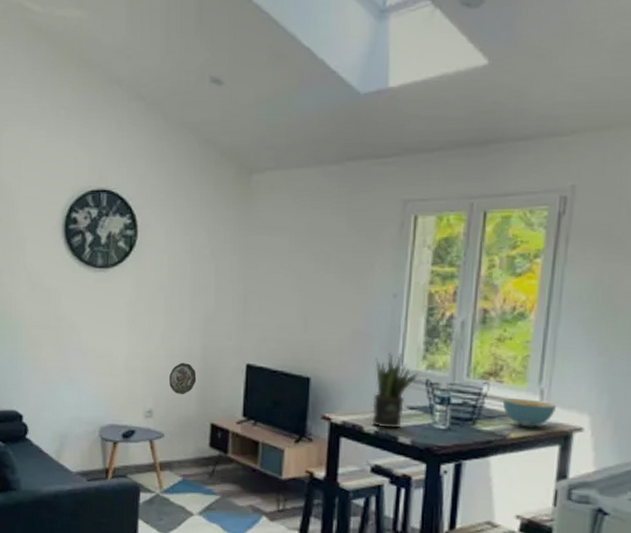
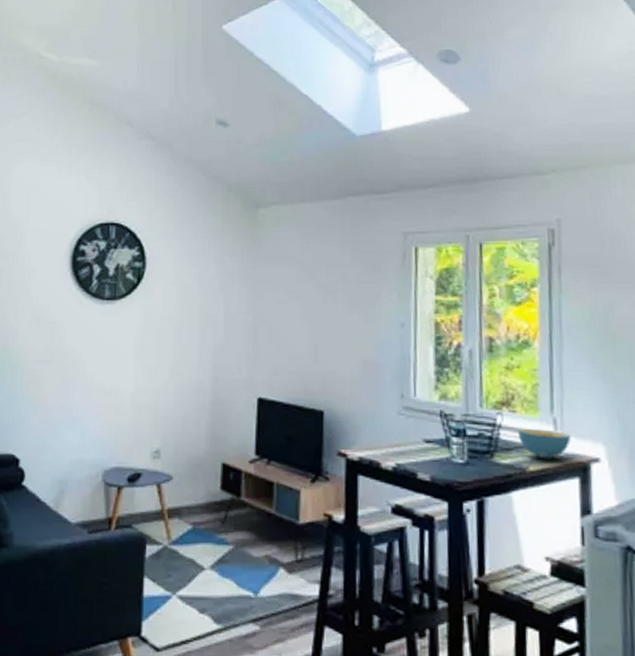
decorative plate: present [169,362,197,395] -> none [178,397,207,433]
potted plant: present [372,352,419,429] -> none [388,383,432,464]

